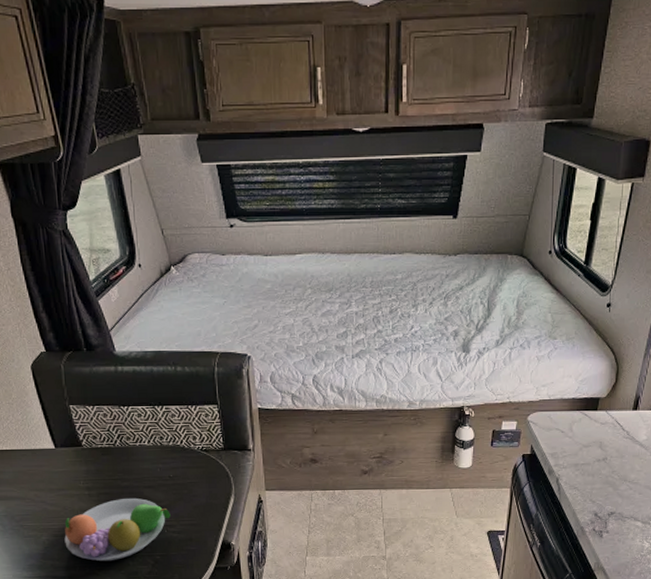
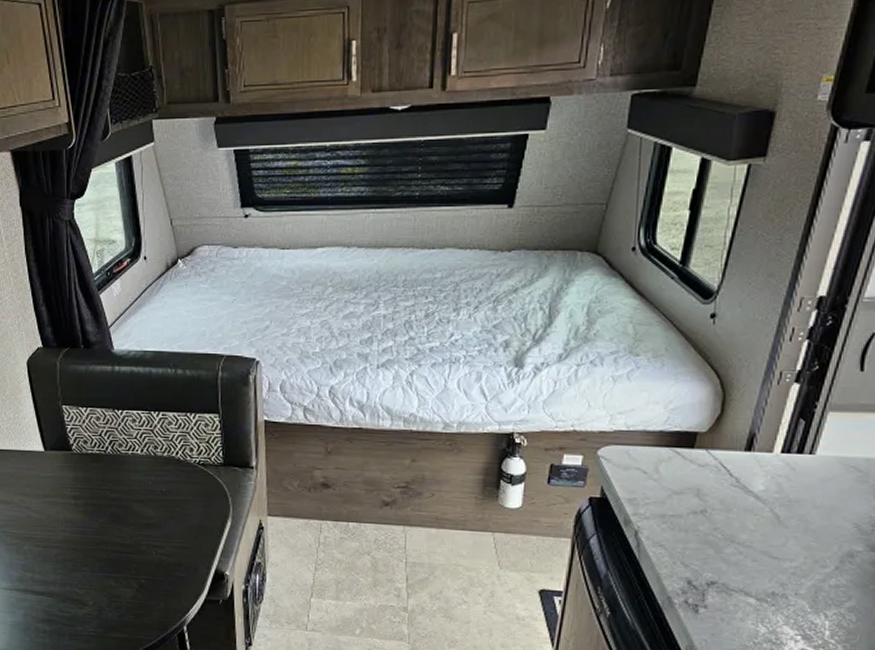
fruit bowl: present [64,497,171,562] -> none [46,511,160,580]

